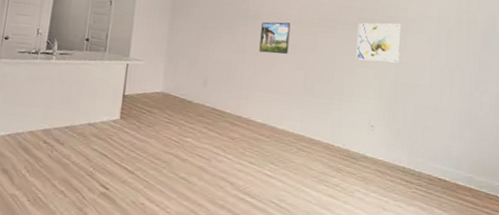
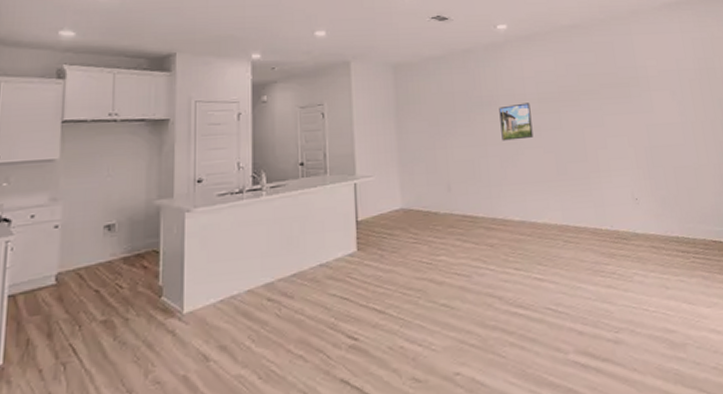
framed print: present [356,23,401,63] -> none [600,83,650,130]

